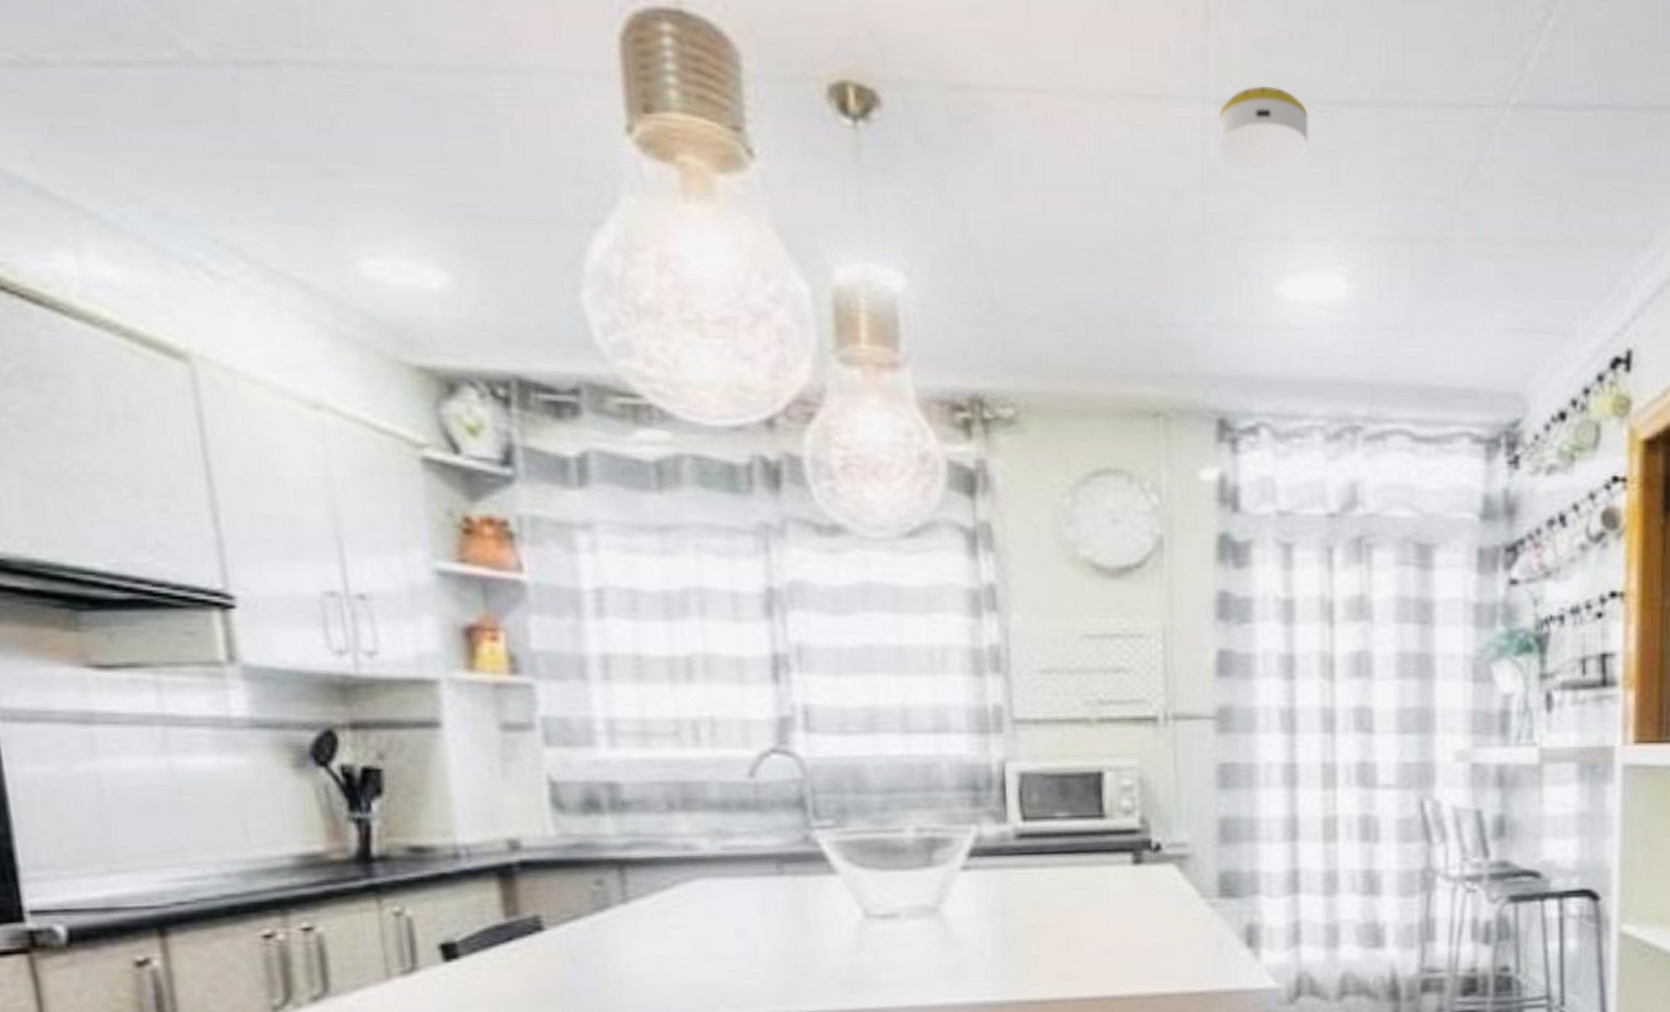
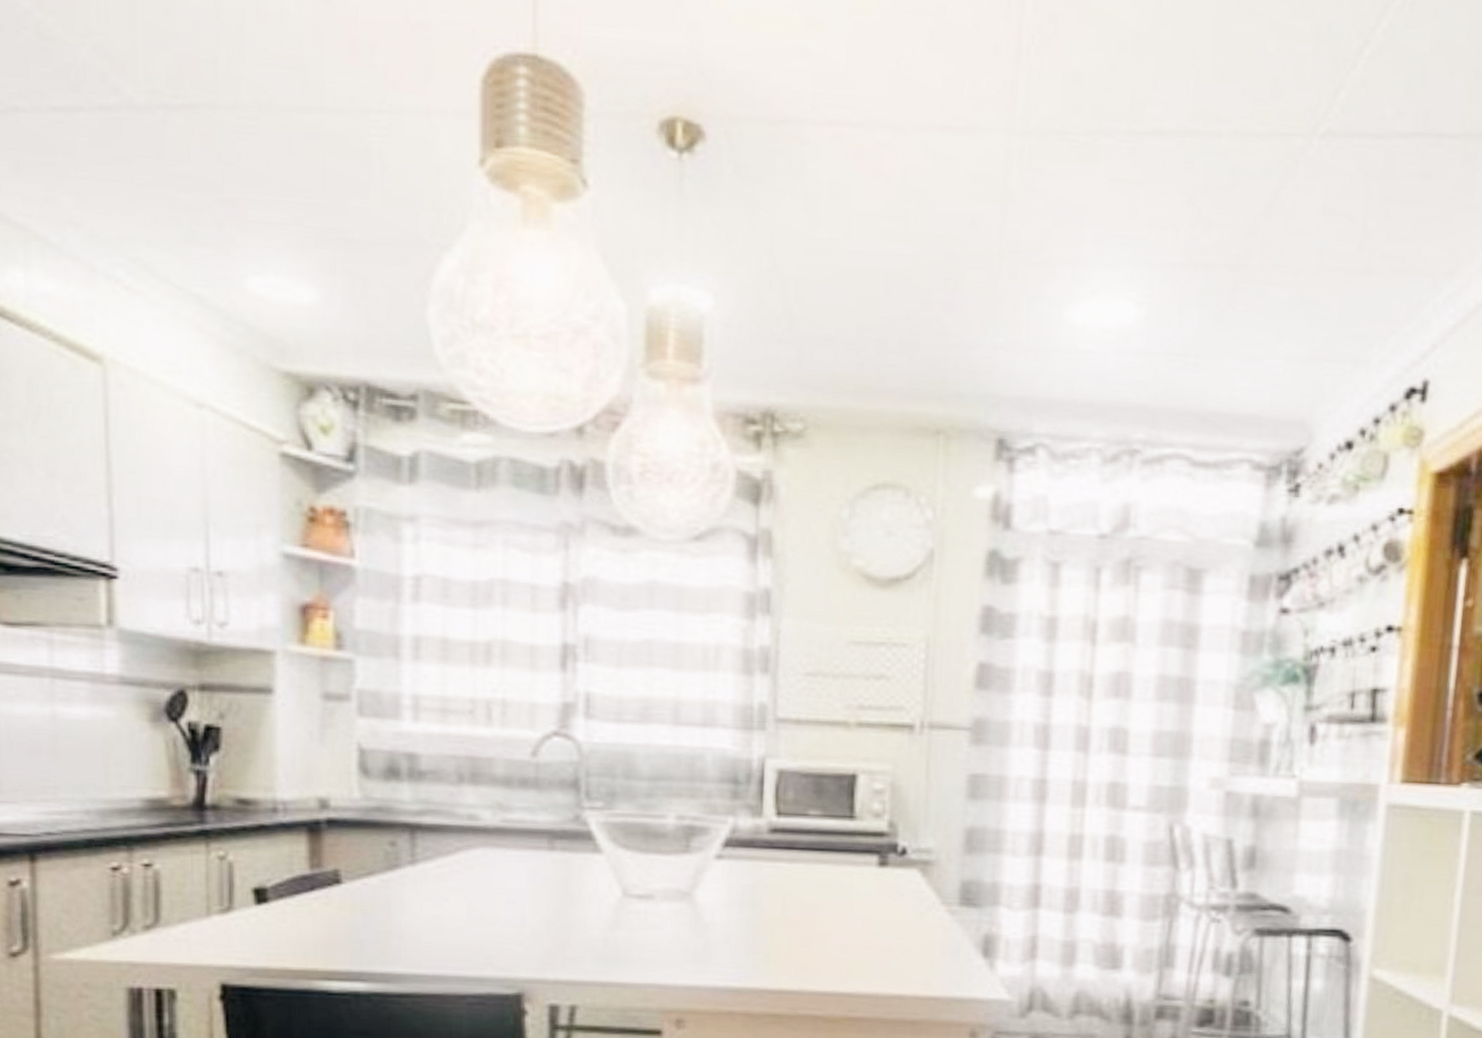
smoke detector: present [1219,86,1309,170] -> none [1021,117,1111,198]

